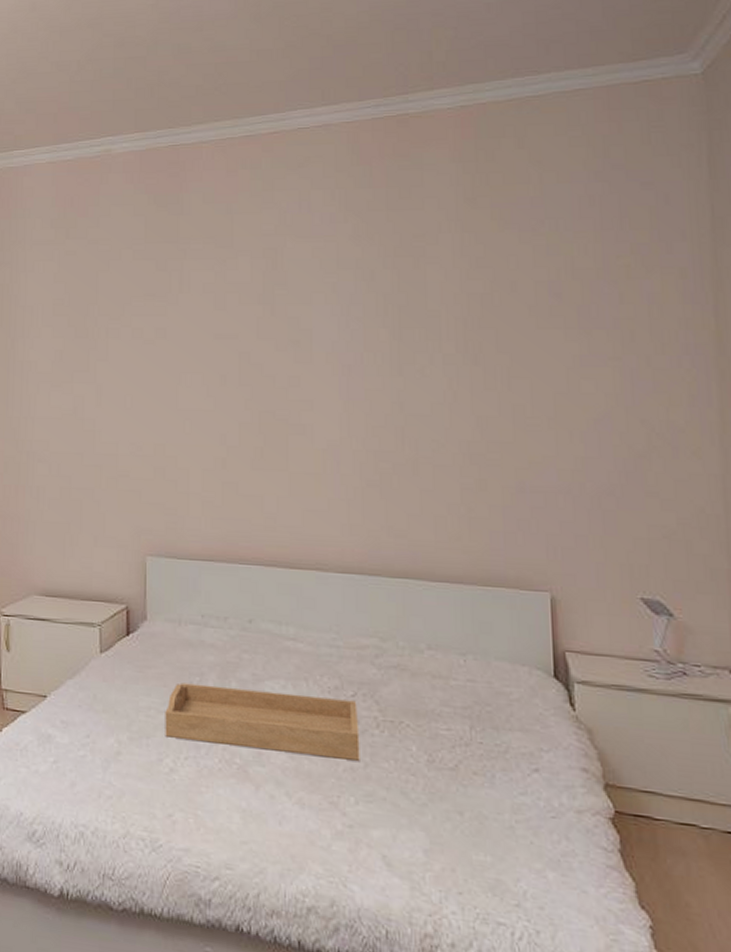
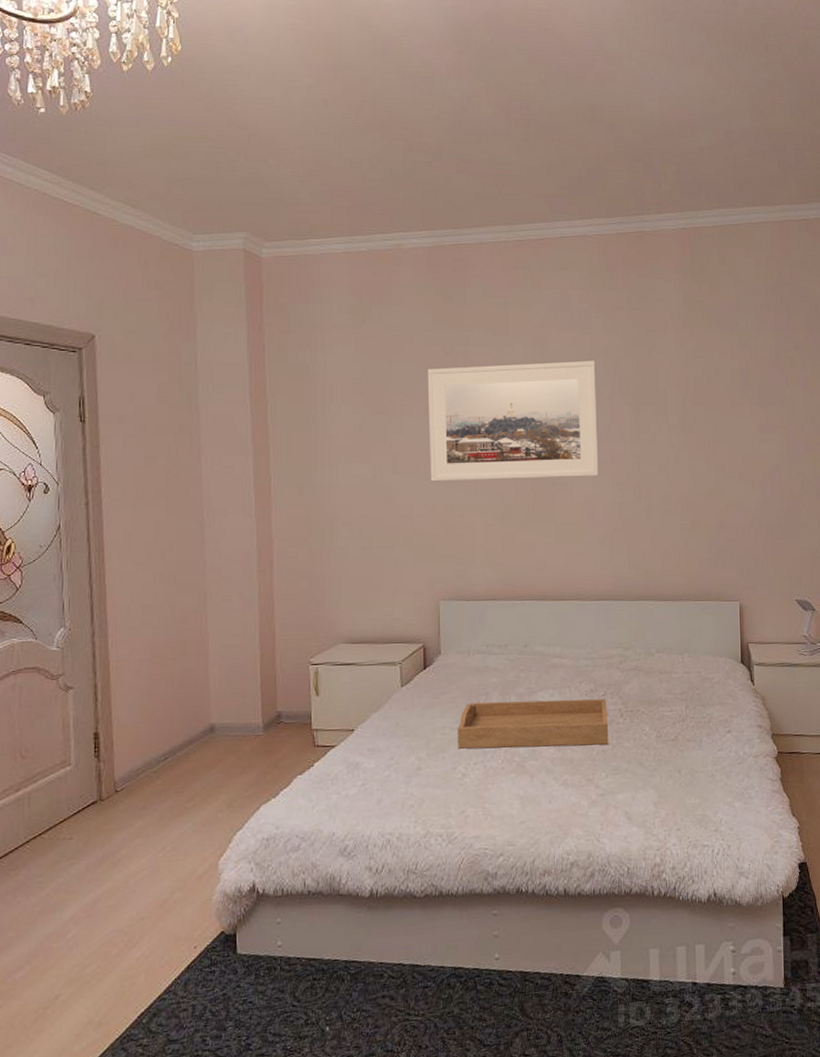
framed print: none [136,274,347,417] -> present [427,360,599,482]

